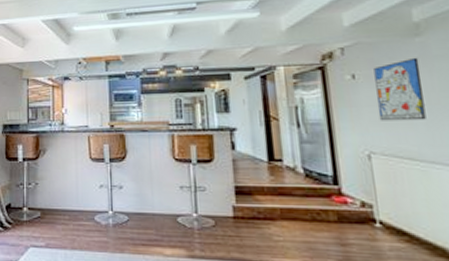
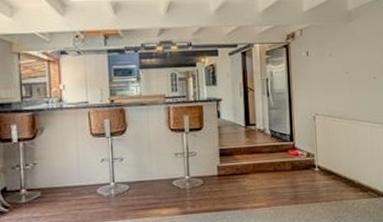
wall art: present [374,57,426,121] -> none [321,39,351,89]

